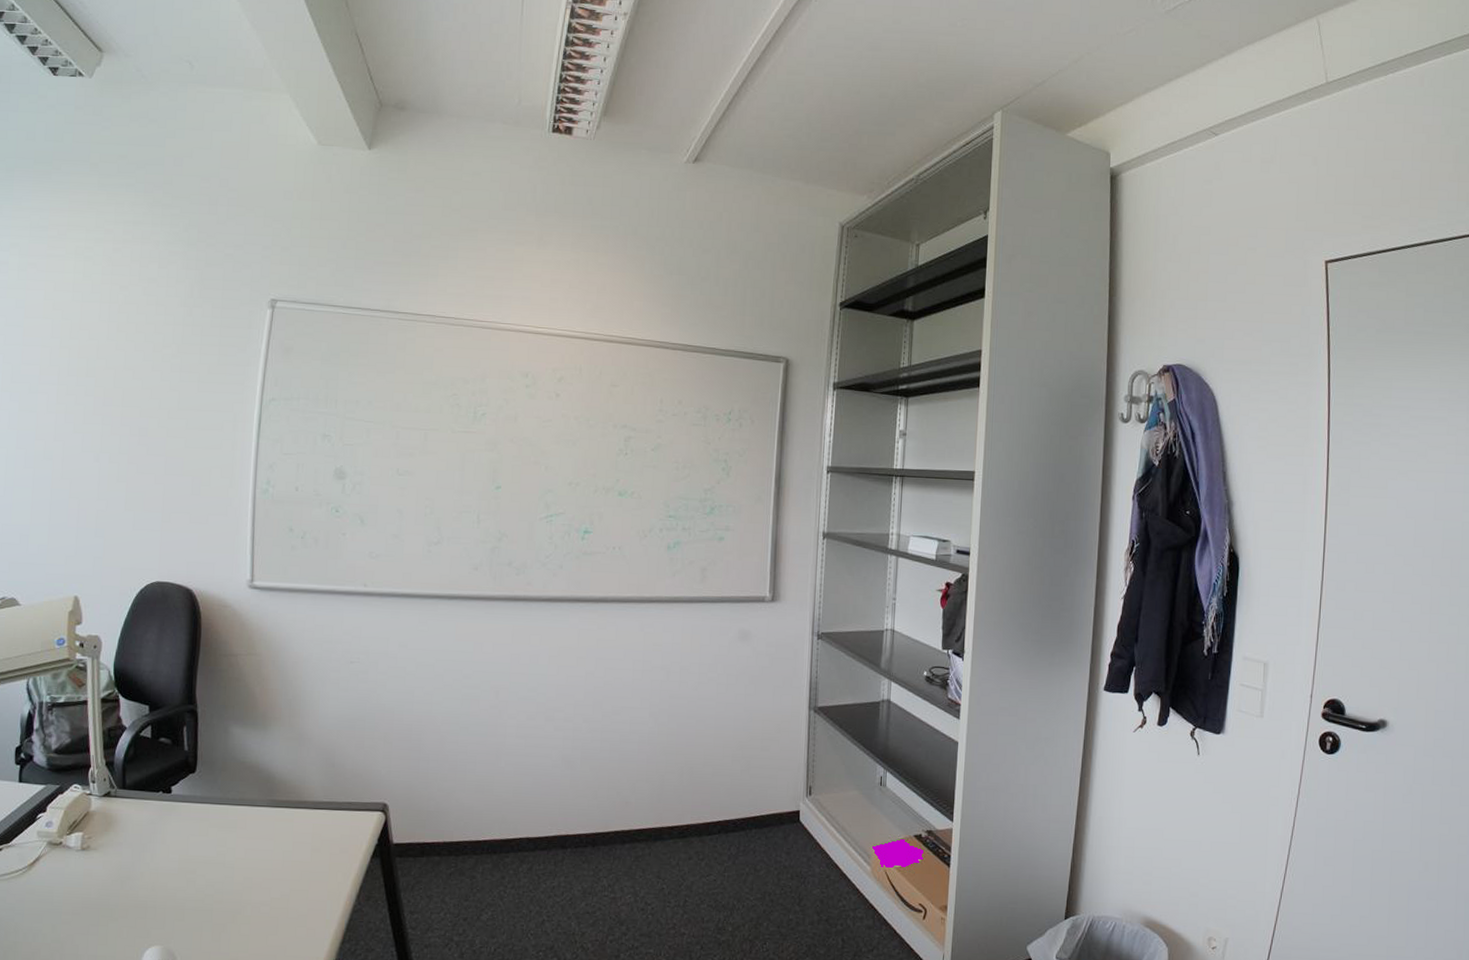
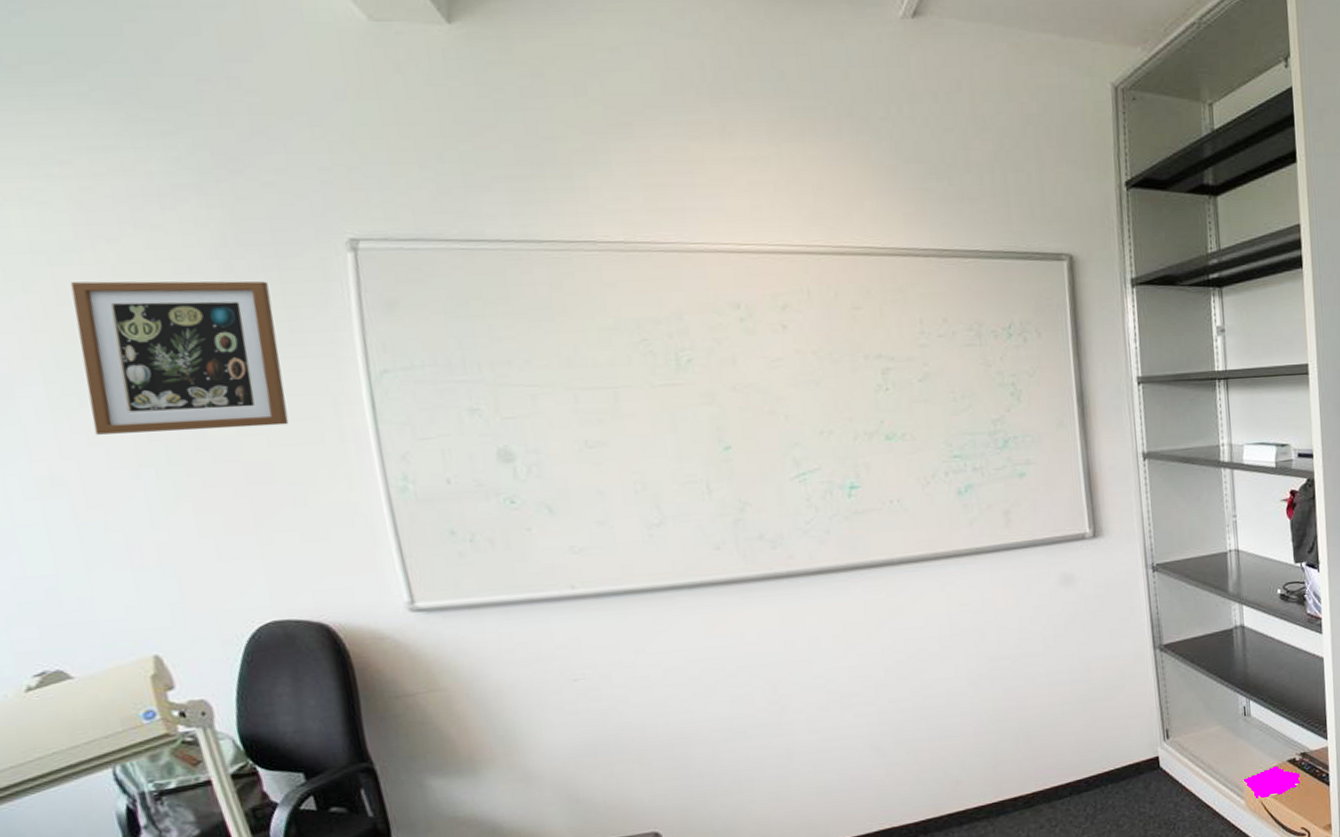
picture frame: none [79,314,212,432] -> present [70,281,289,435]

